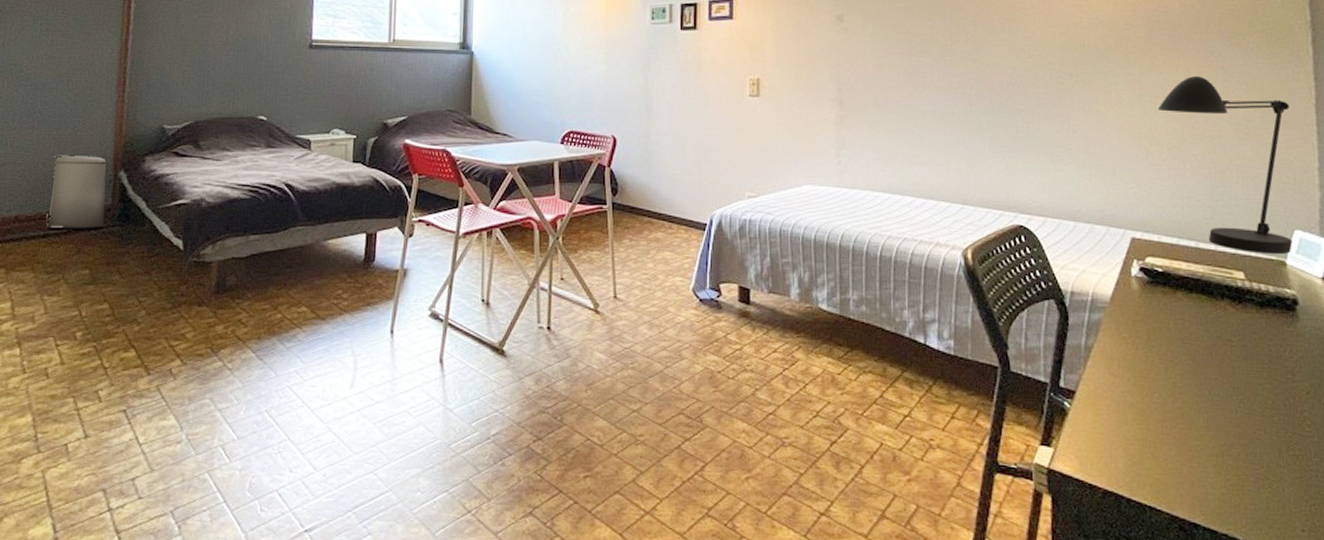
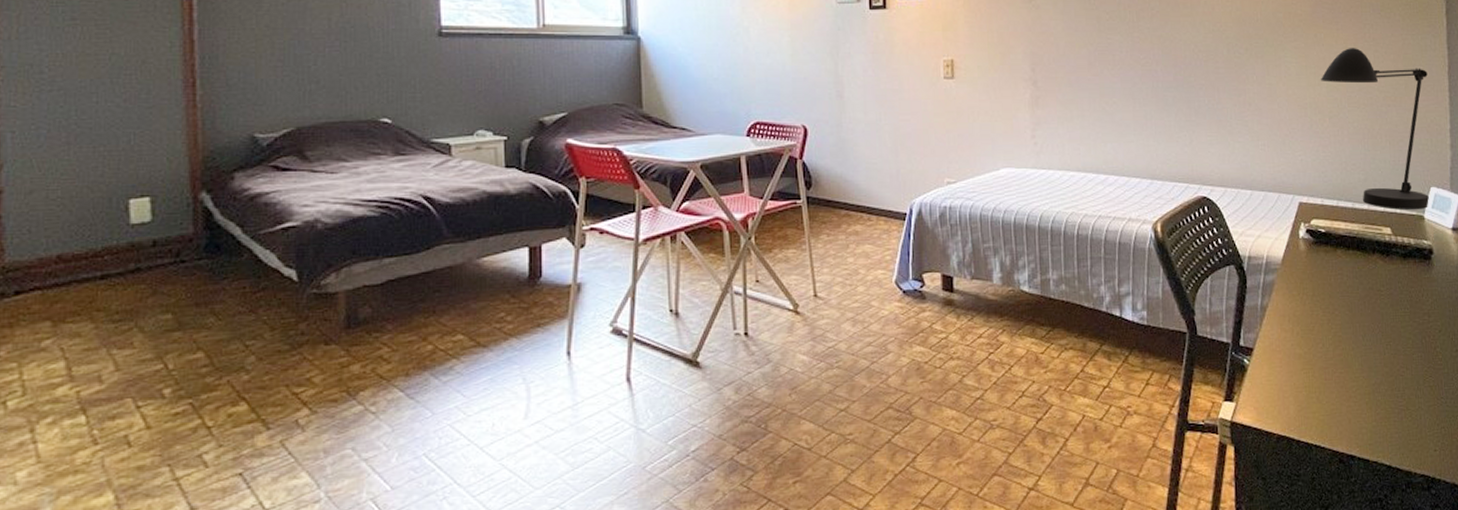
pedal bin: present [46,155,107,231] -> none [103,175,187,270]

